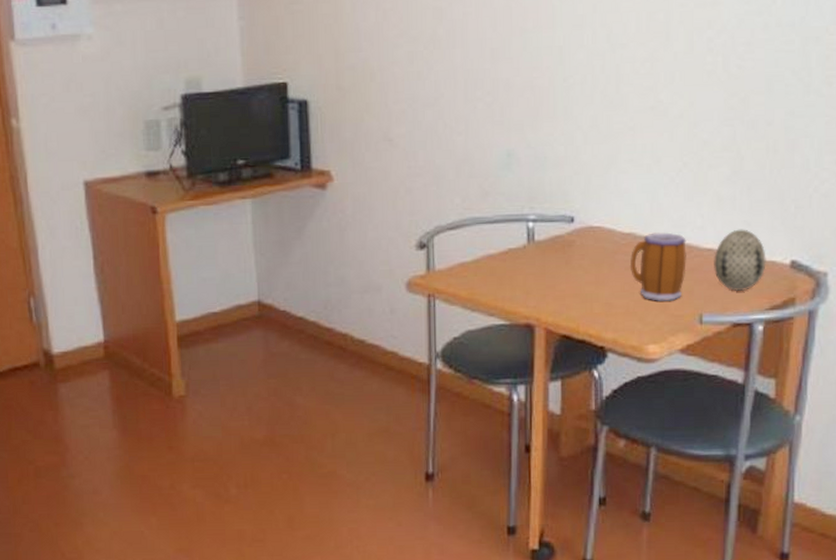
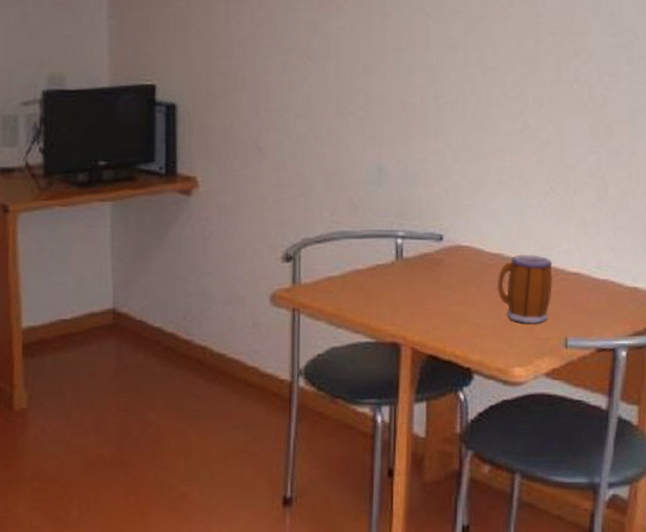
decorative egg: present [714,229,766,292] -> none [579,254,629,317]

